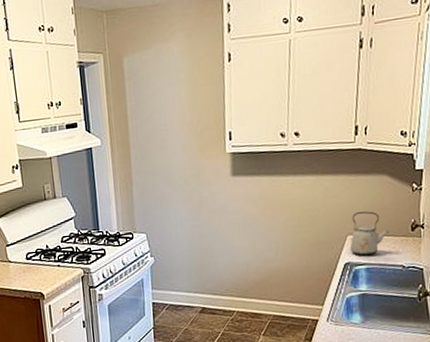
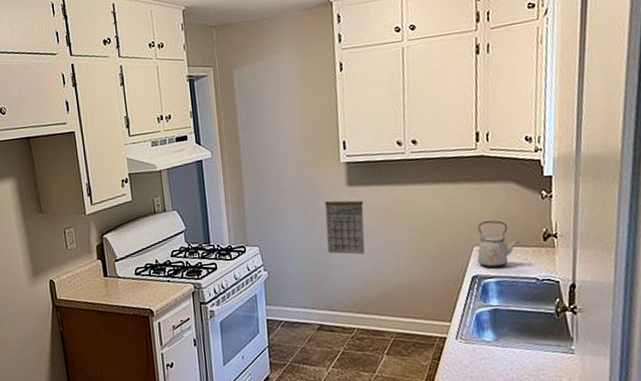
calendar: none [209,184,247,242] -> present [324,194,365,255]

